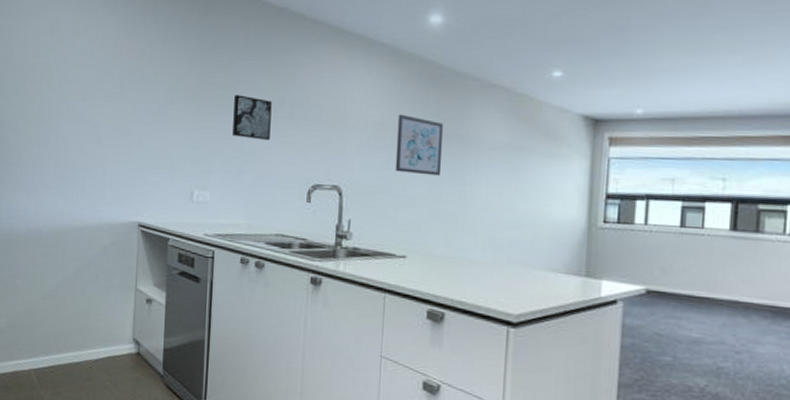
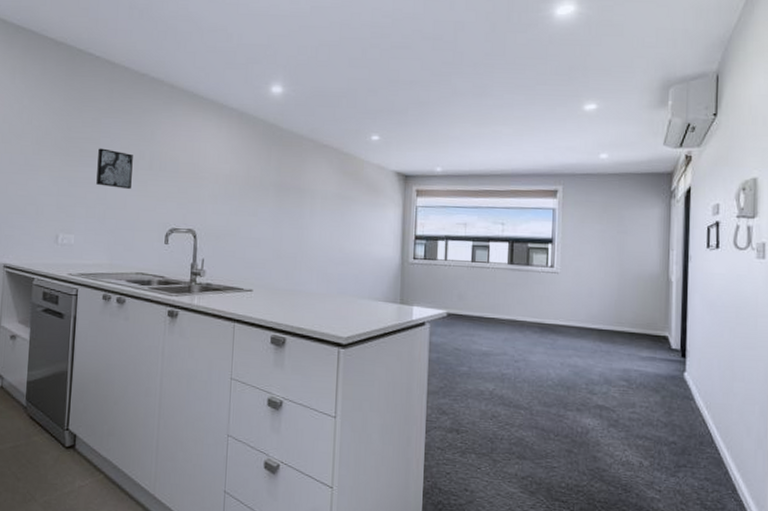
wall art: present [395,114,444,176] -> none [242,168,284,221]

